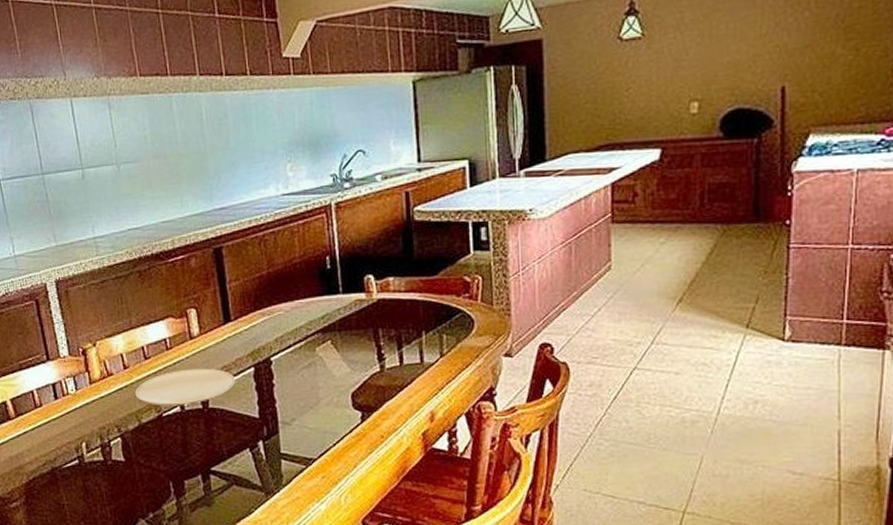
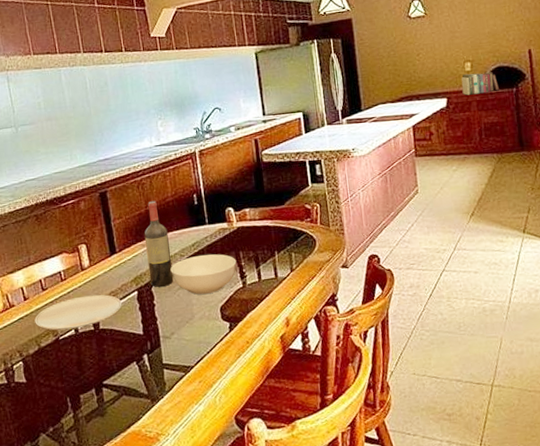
wine bottle: none [264,261,298,364] -> present [144,201,174,287]
bowl: none [294,329,374,377] -> present [170,254,237,295]
books: none [683,115,734,146] -> present [461,72,499,95]

